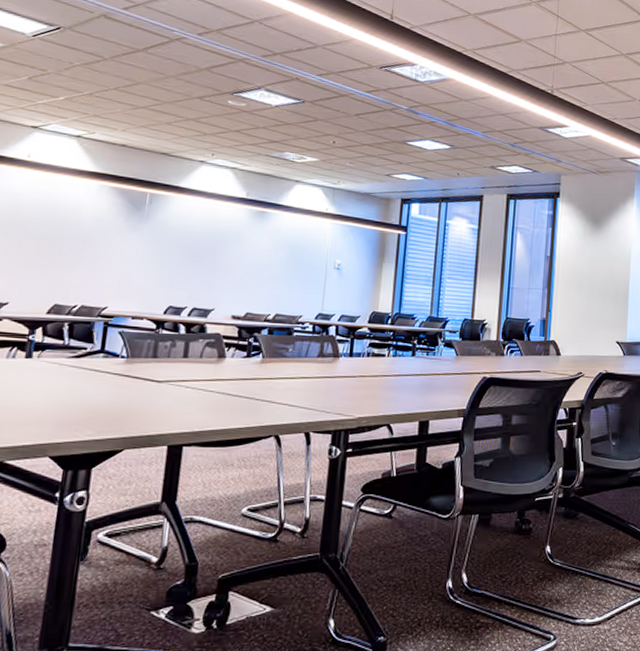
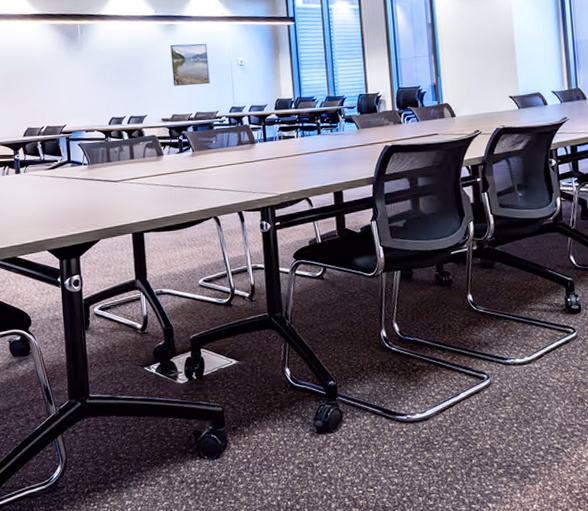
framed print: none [253,233,303,285] -> present [170,43,210,86]

